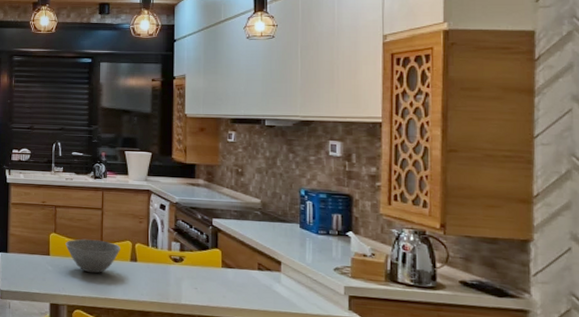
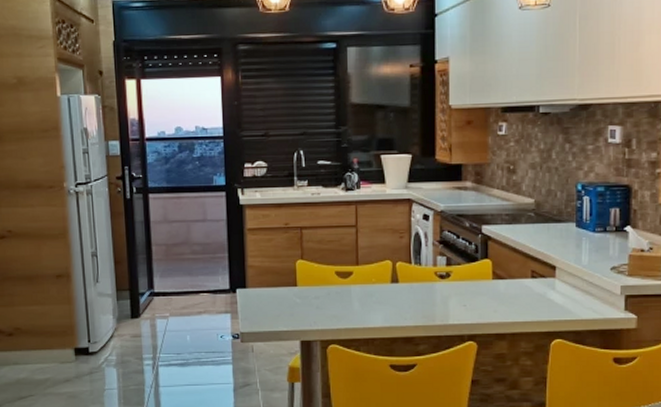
bowl: present [65,238,120,274] -> none [315,262,379,302]

